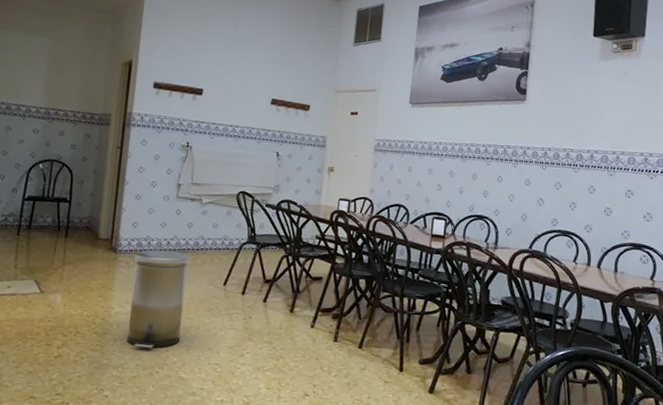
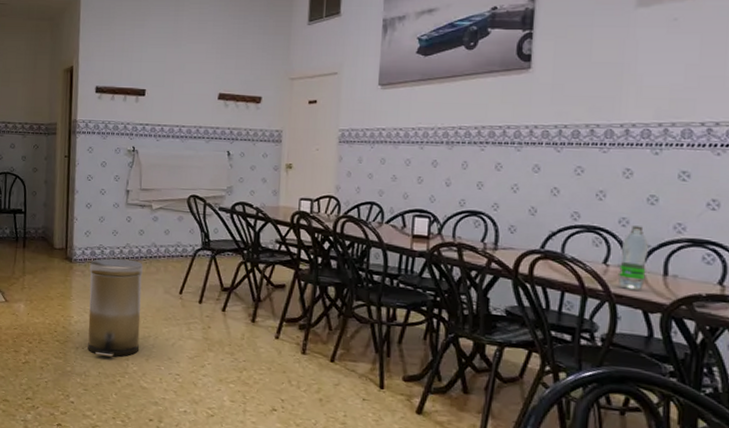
bottle: none [583,231,605,284] -> present [618,225,649,290]

